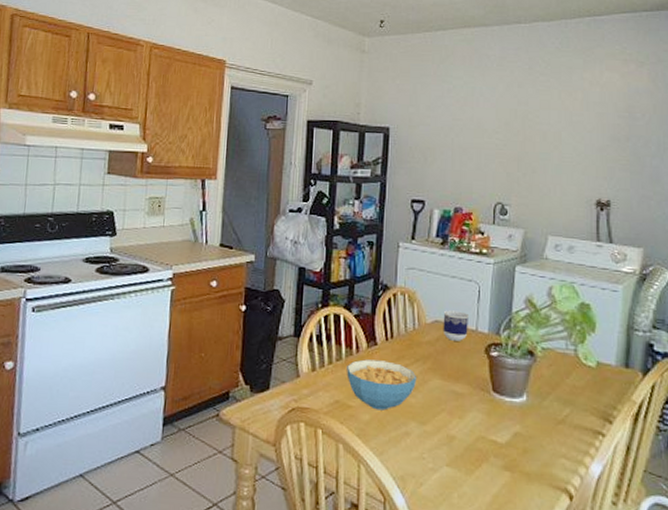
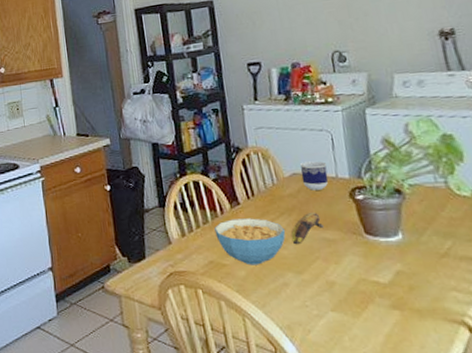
banana: none [421,362,455,395] -> present [291,211,324,245]

